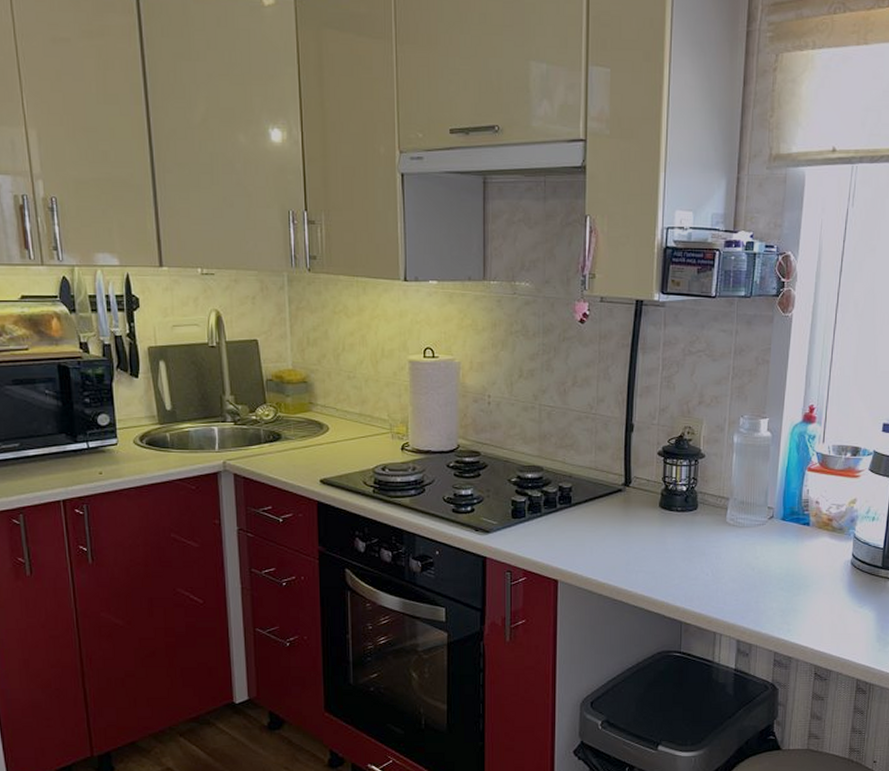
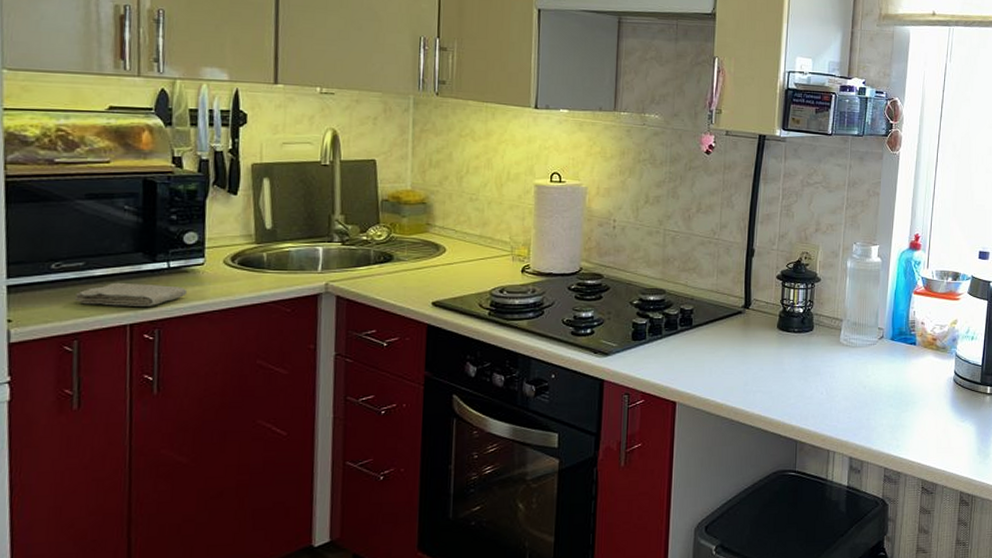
washcloth: none [15,461,107,483] -> present [74,282,188,306]

